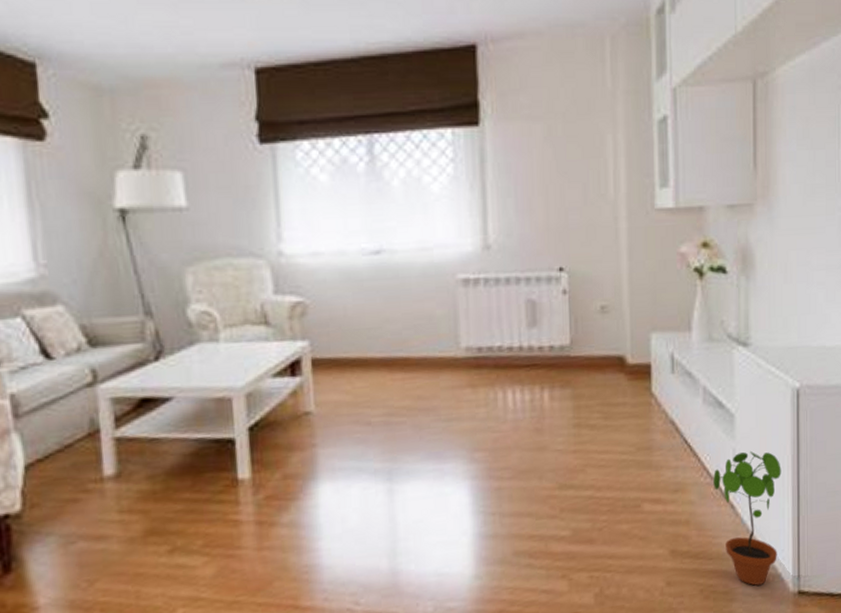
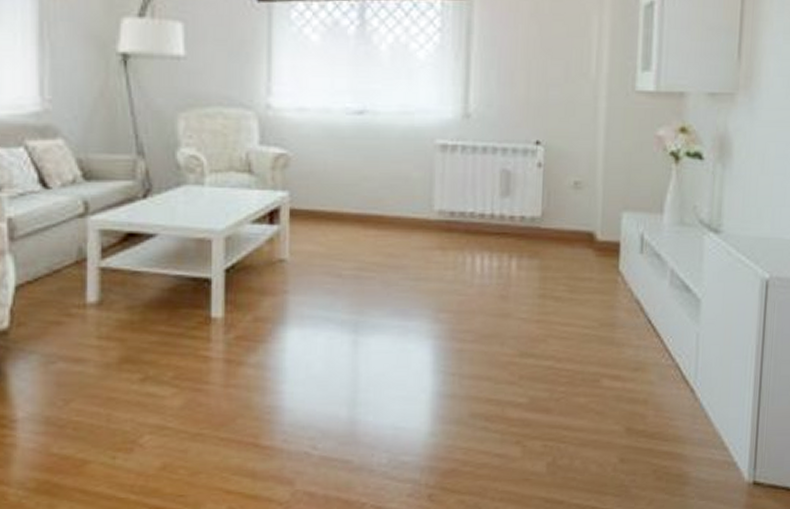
potted plant: present [713,450,782,586] -> none [674,337,745,472]

